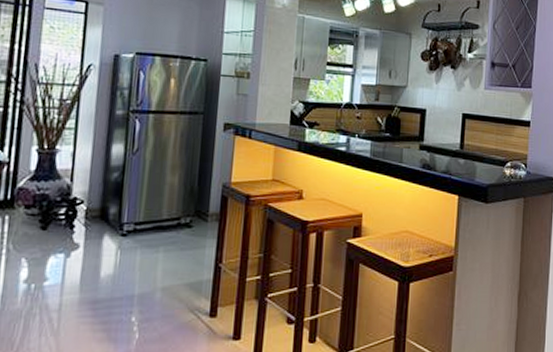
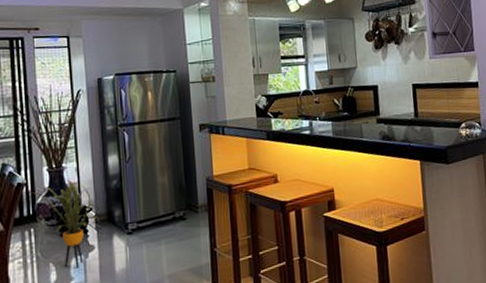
house plant: none [14,164,89,268] -> present [32,179,98,268]

